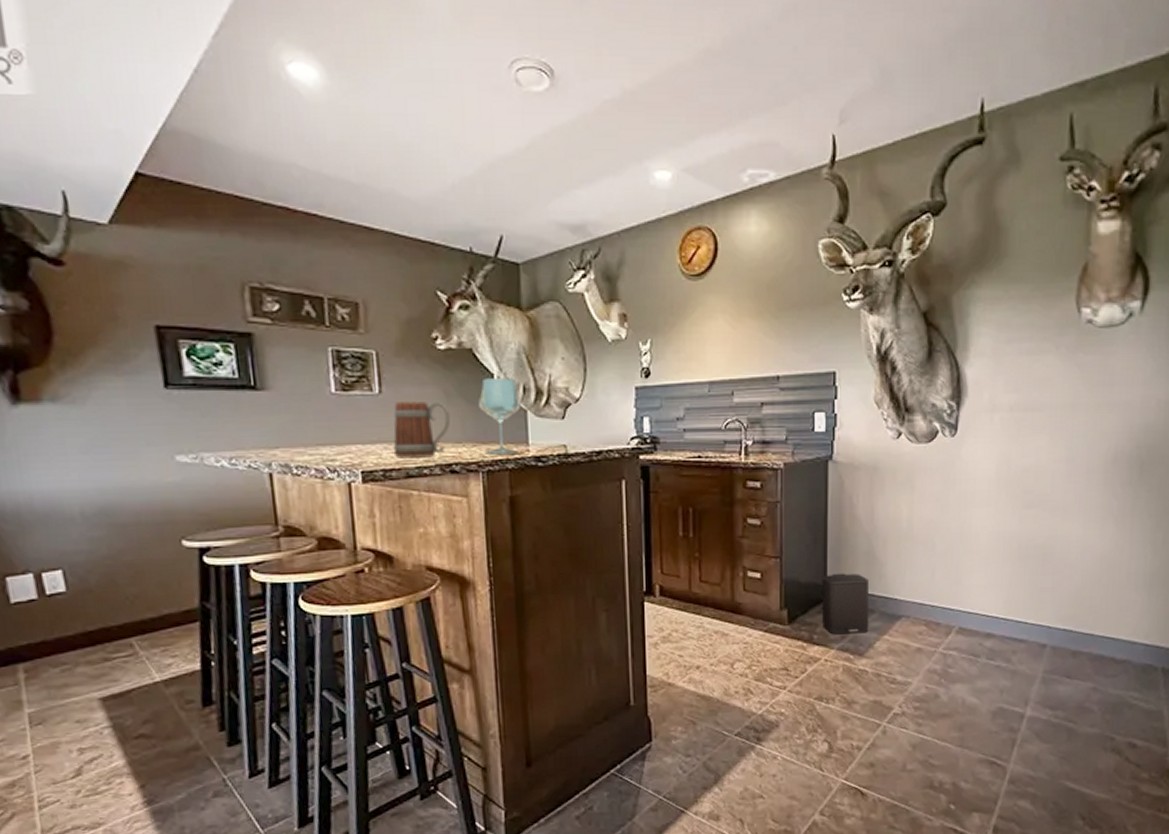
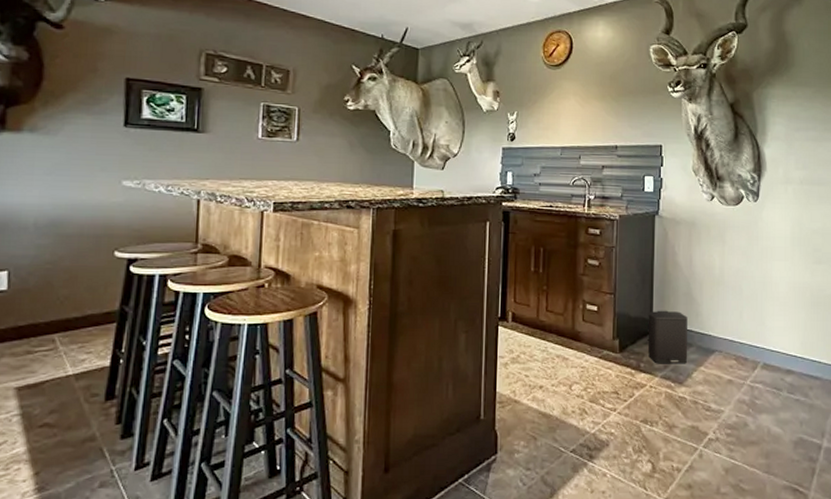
beer mug: present [393,401,450,458] -> none [302,148,352,194]
wine glass: present [477,378,521,455] -> none [375,134,410,195]

